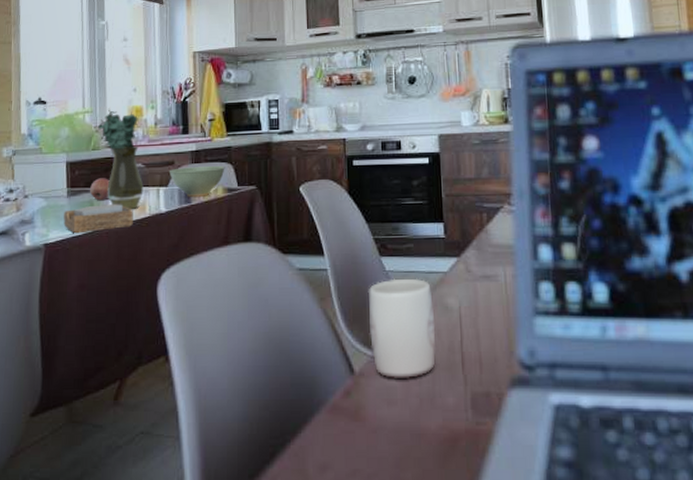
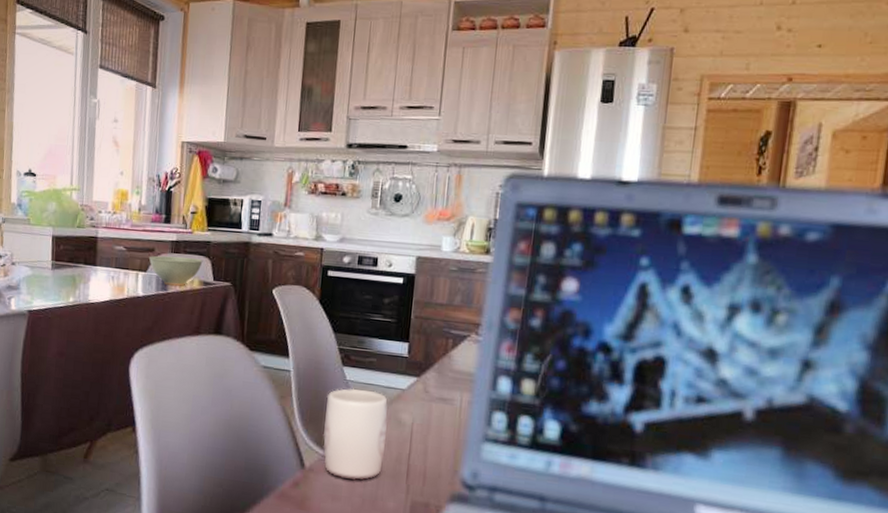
napkin holder: present [63,204,133,234] -> none [47,280,113,306]
fruit: present [89,178,110,201] -> none [72,255,92,278]
vase: present [98,108,144,209] -> none [84,188,124,289]

